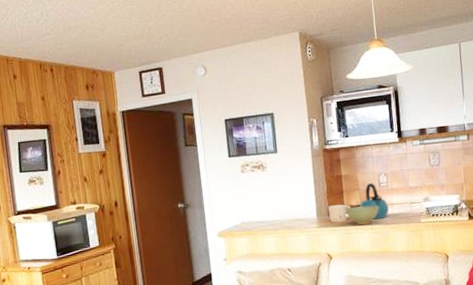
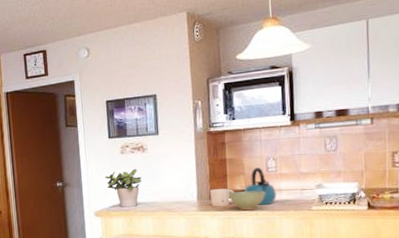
potted plant: none [226,188,263,227] -> present [105,169,142,208]

